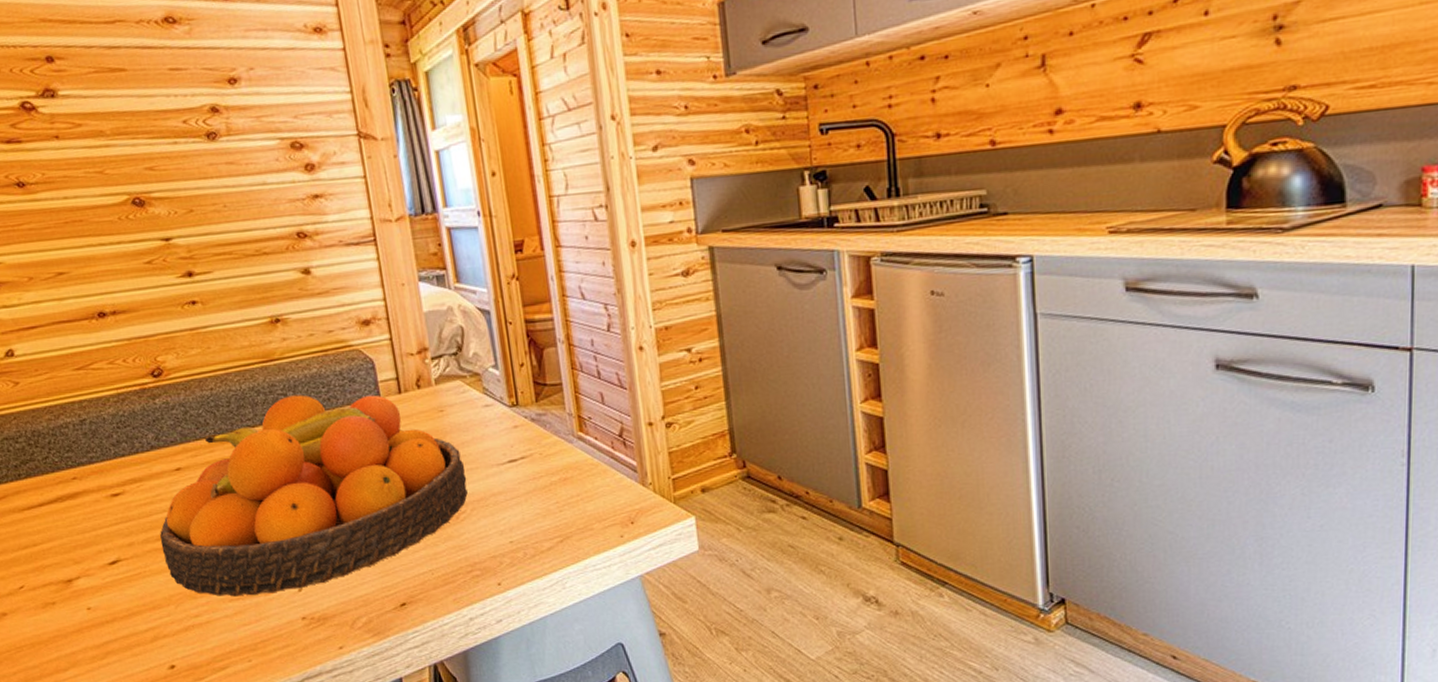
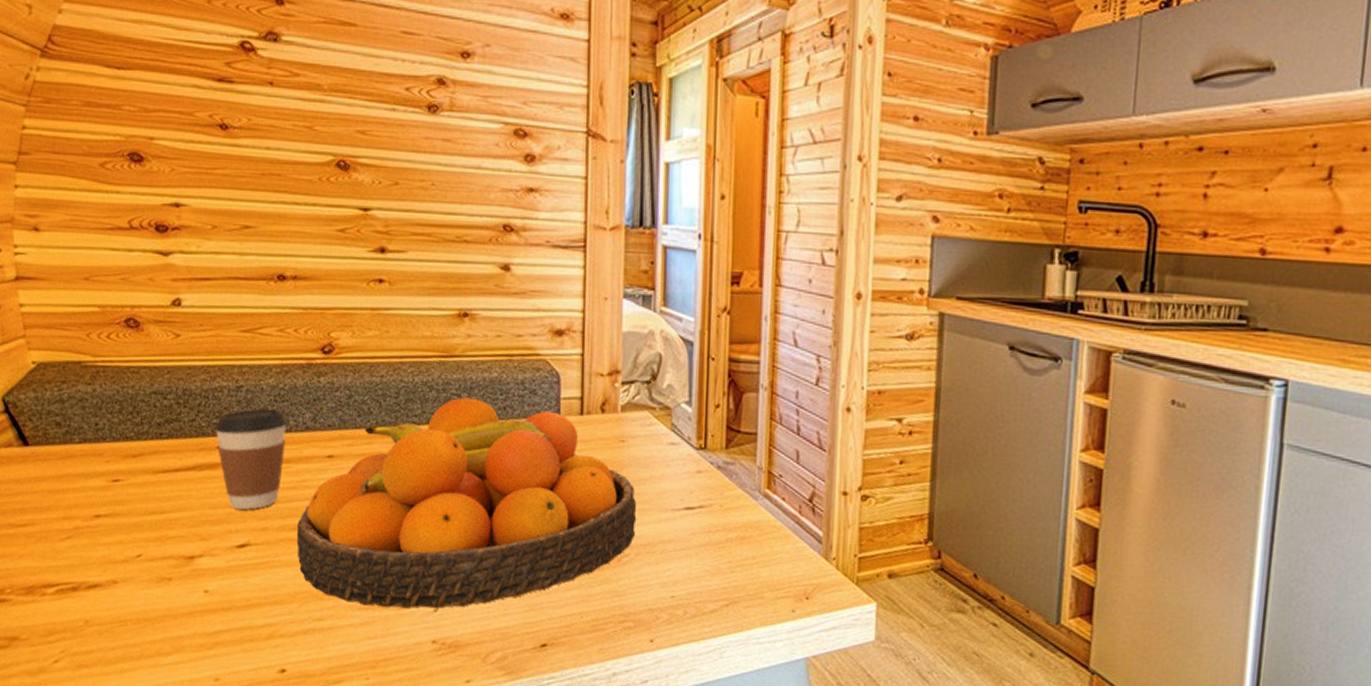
coffee cup: none [66,435,138,531] -> present [214,408,287,511]

